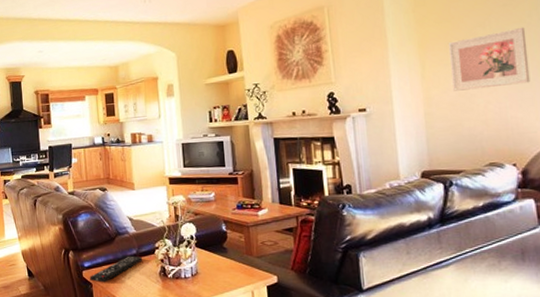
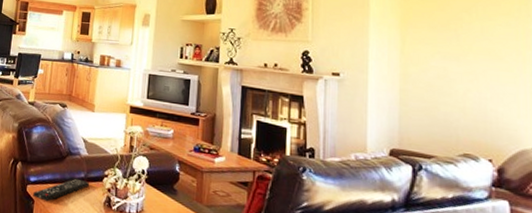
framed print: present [448,27,531,91] -> none [431,20,515,78]

